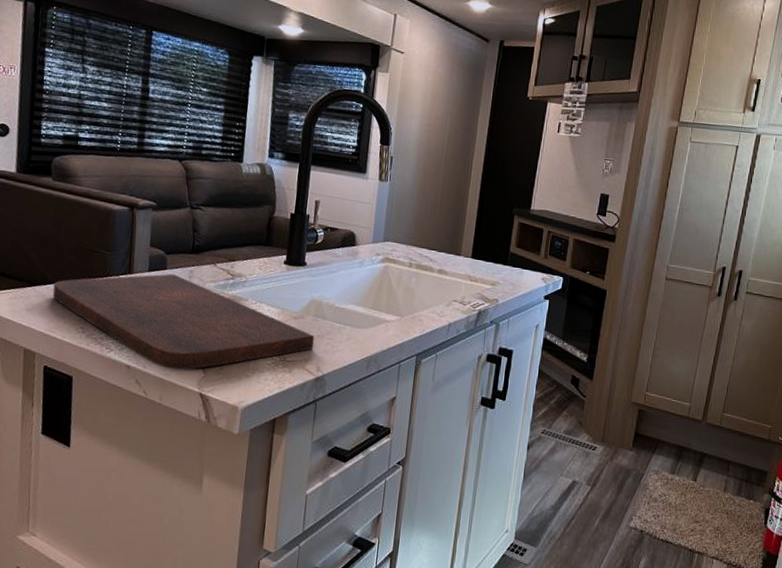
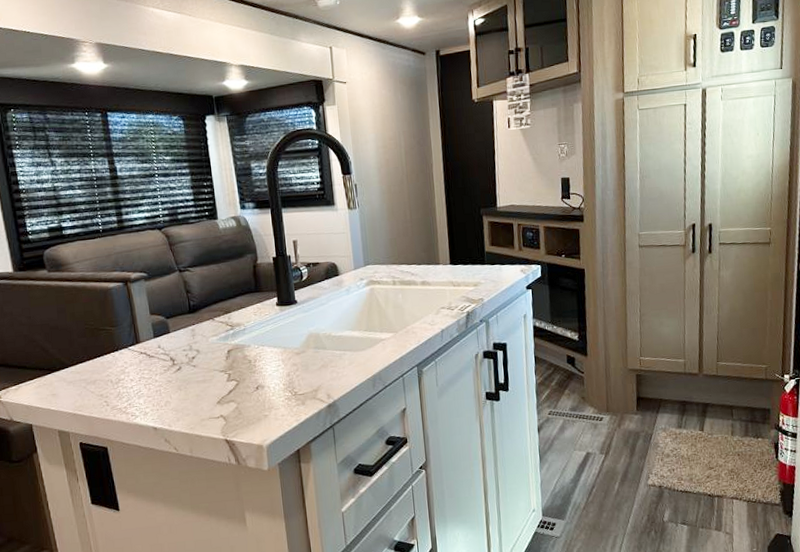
cutting board: present [52,273,315,370] -> none [71,335,321,423]

